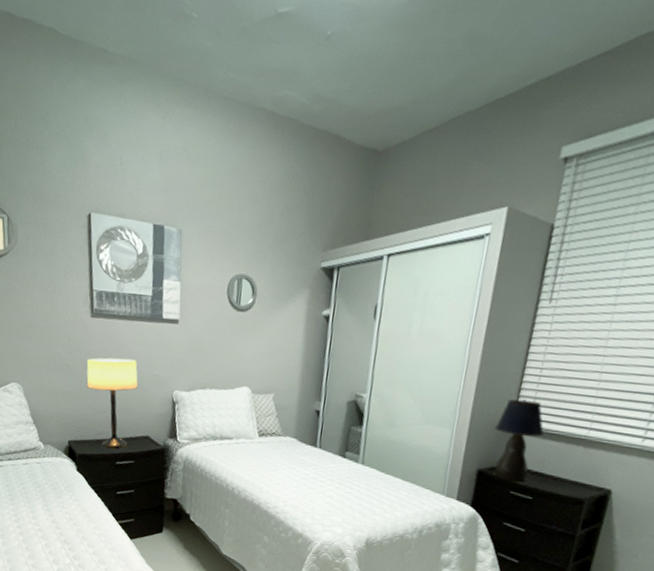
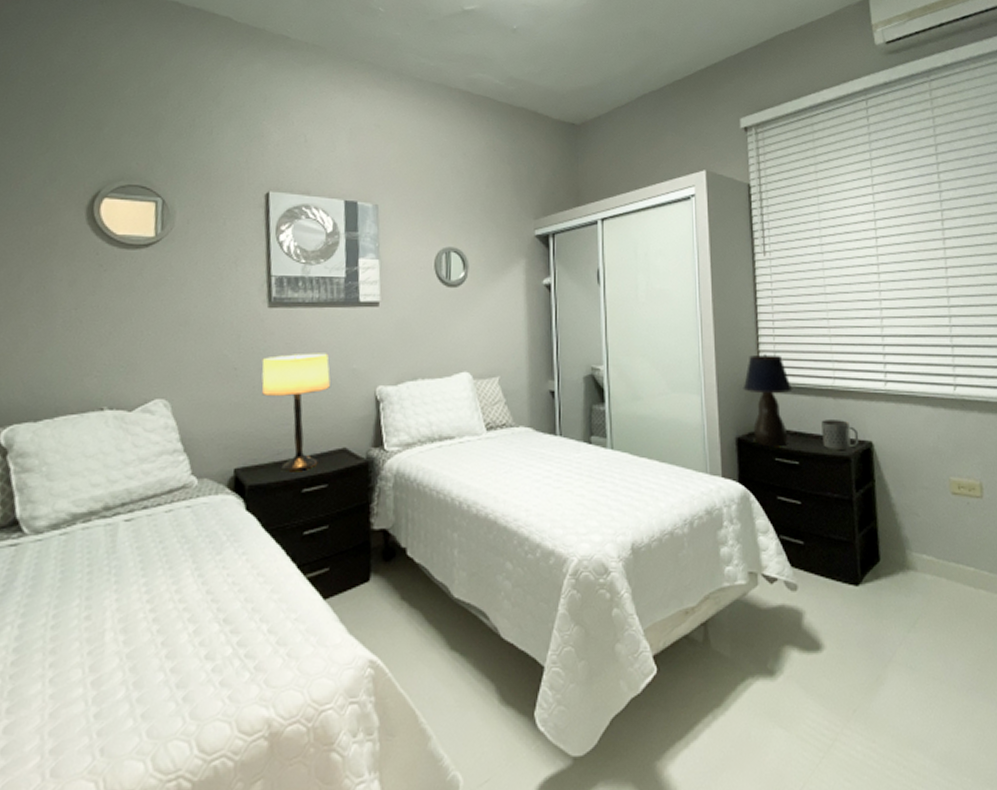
mug: none [560,465,600,494] -> present [821,420,860,450]

